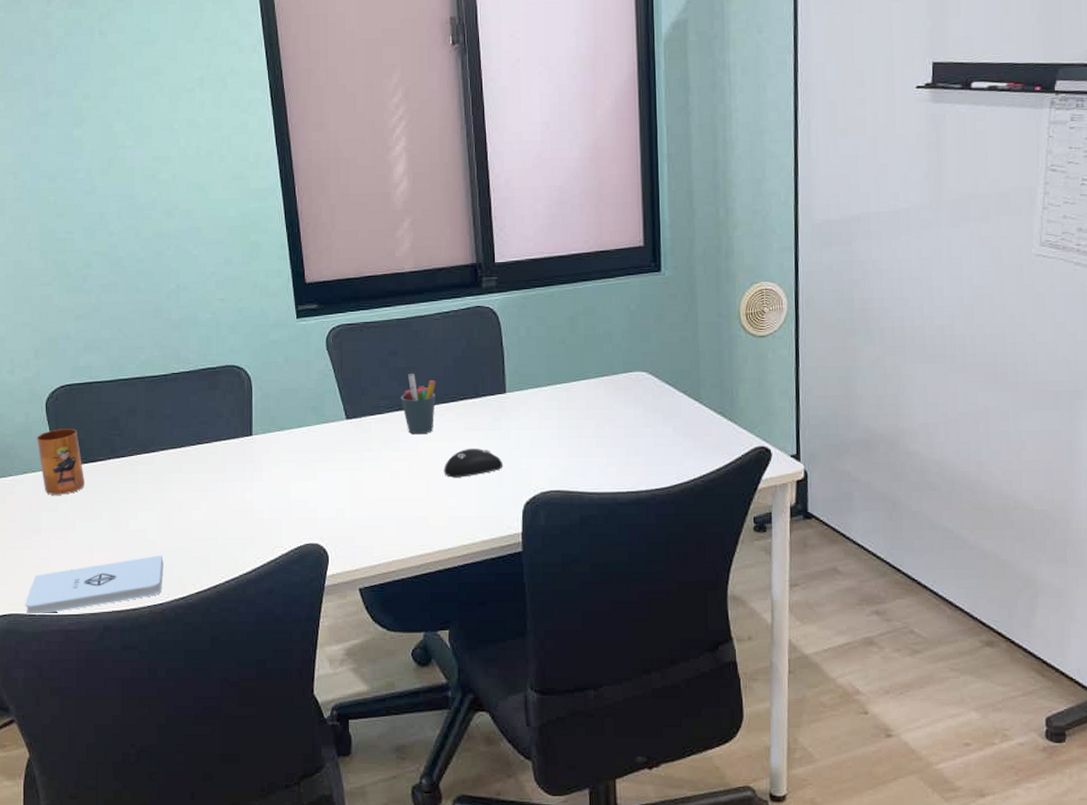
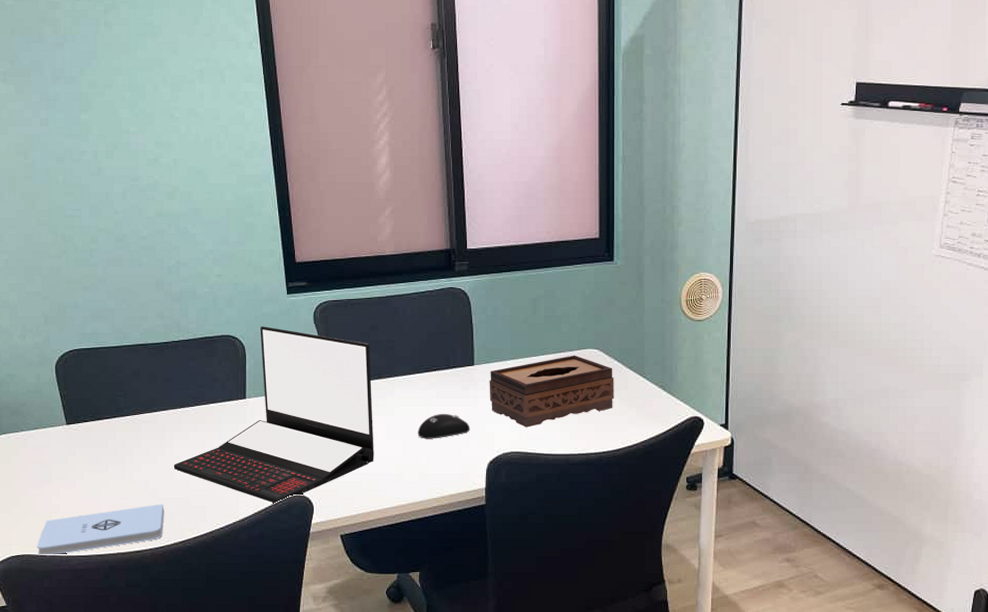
mug: present [36,429,84,495] -> none [46,389,92,449]
laptop: none [173,354,396,555] -> present [173,326,374,505]
pen holder: present [400,373,436,435] -> none [380,346,412,401]
tissue box: none [523,378,667,463] -> present [489,355,614,428]

